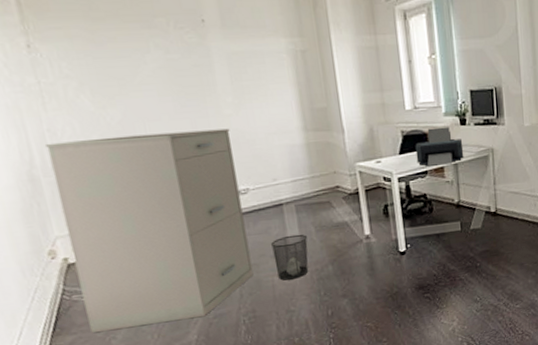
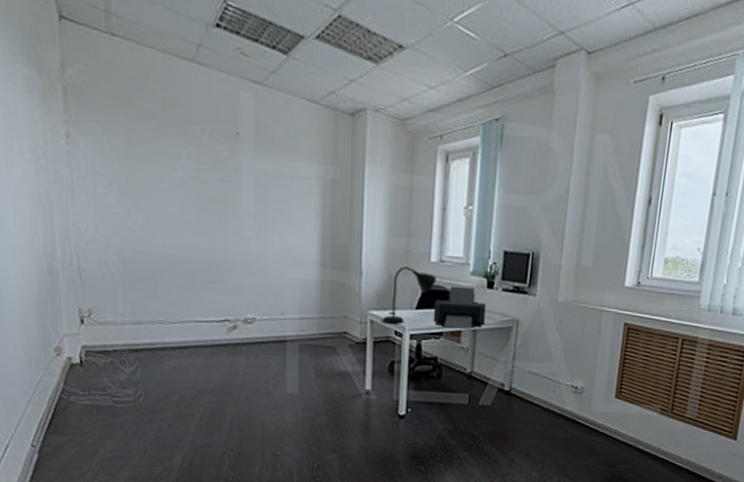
filing cabinet: present [44,128,254,334] -> none [67,238,246,444]
waste bin: present [271,234,309,281] -> none [269,375,305,422]
desk lamp: none [369,118,414,173] -> present [381,267,437,325]

